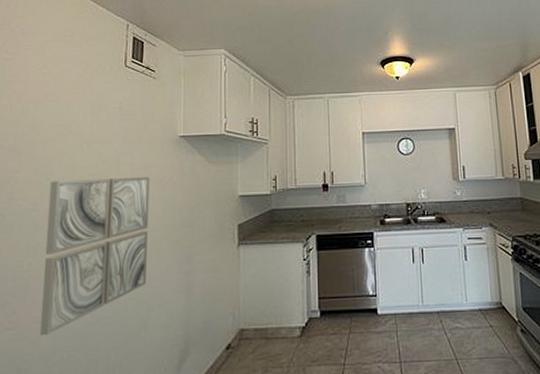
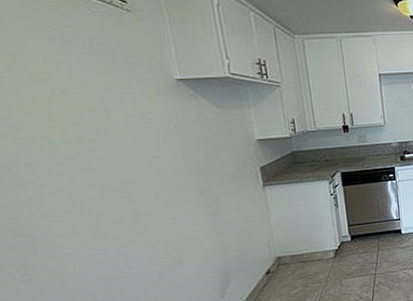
wall art: present [40,176,150,336] -> none [23,123,173,284]

